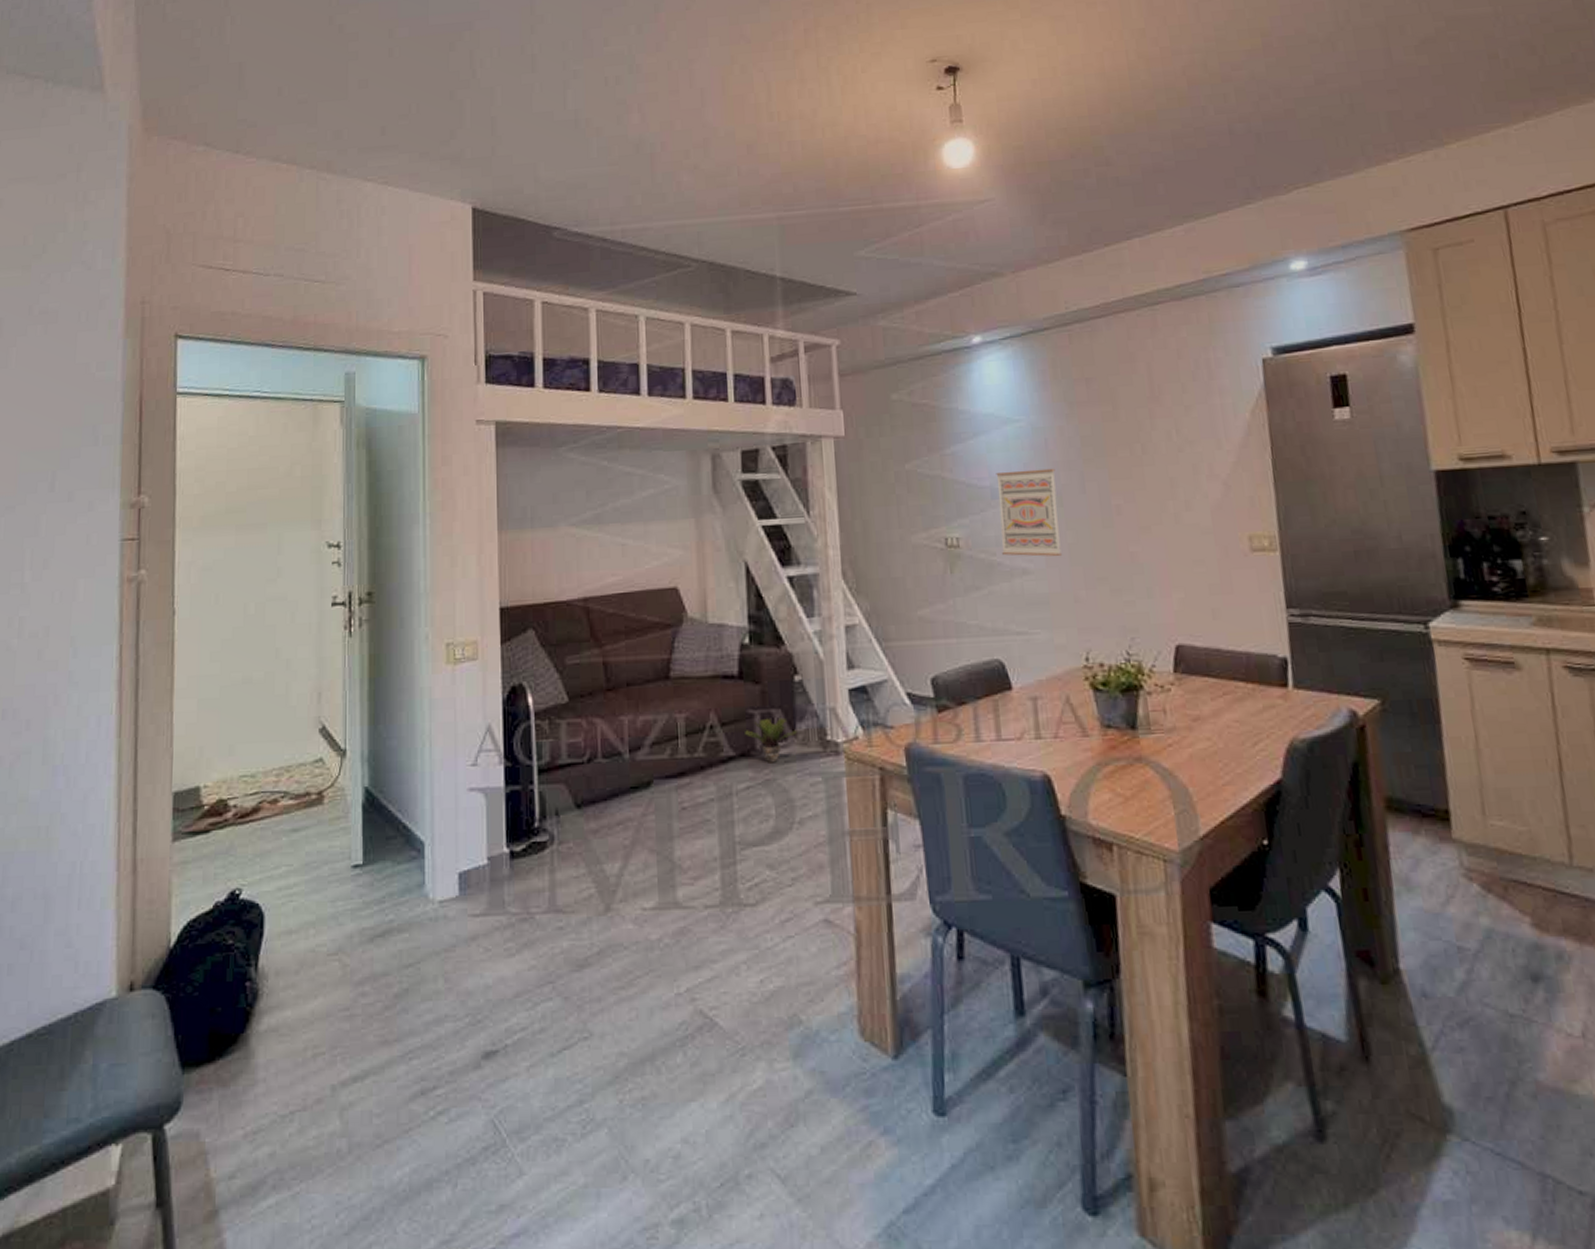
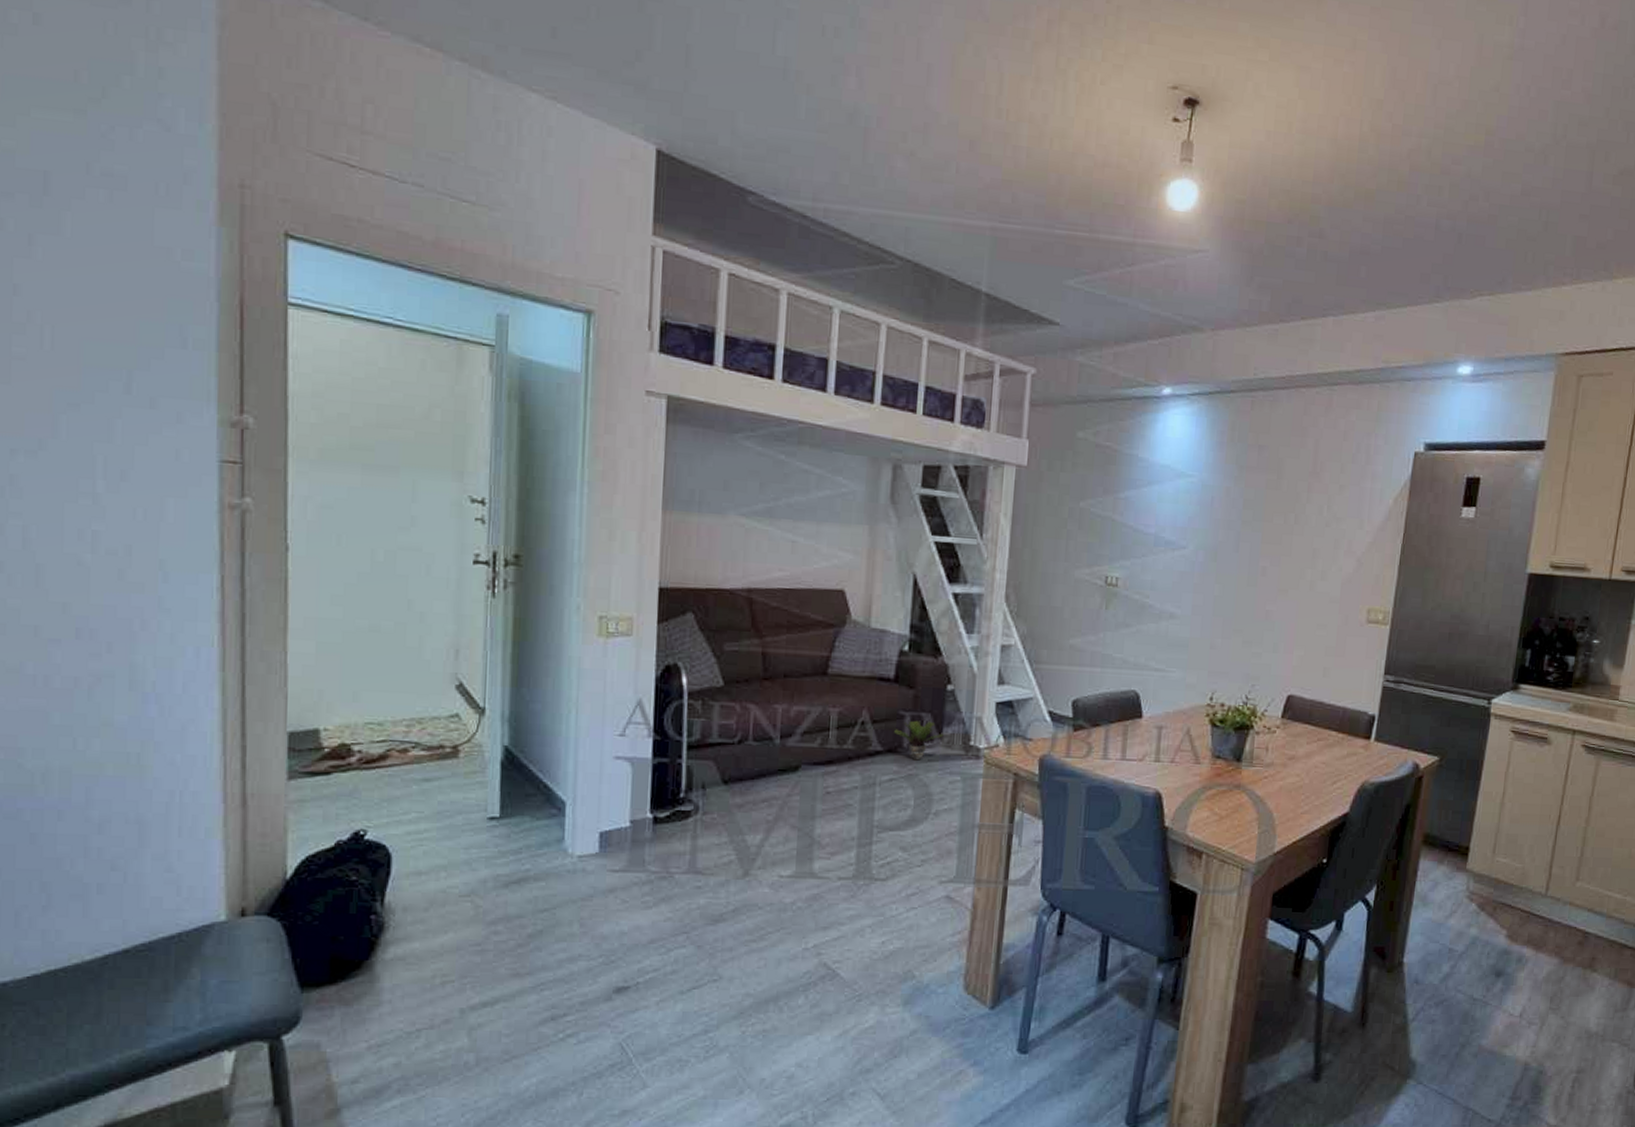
wall art: present [996,468,1063,557] -> none [1155,522,1216,607]

